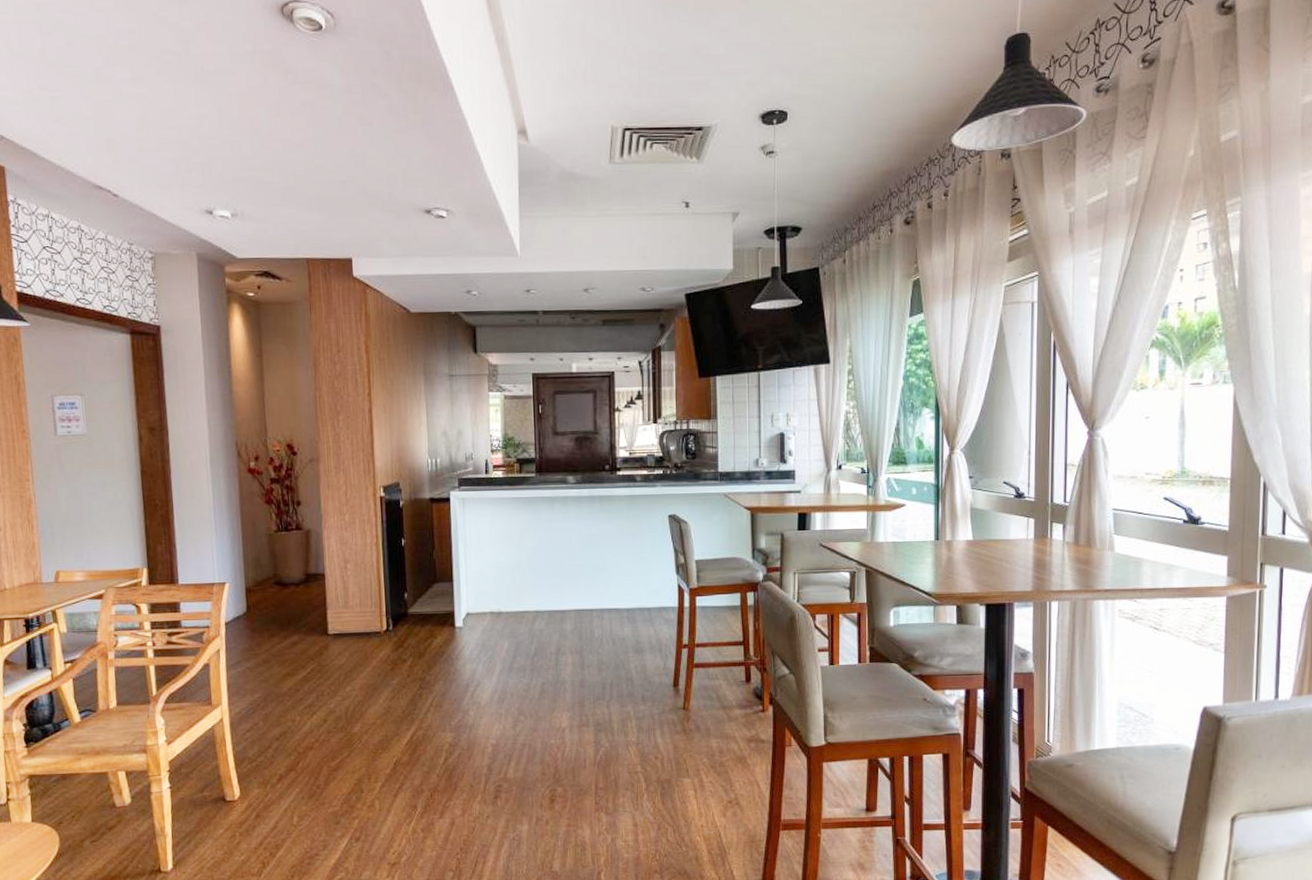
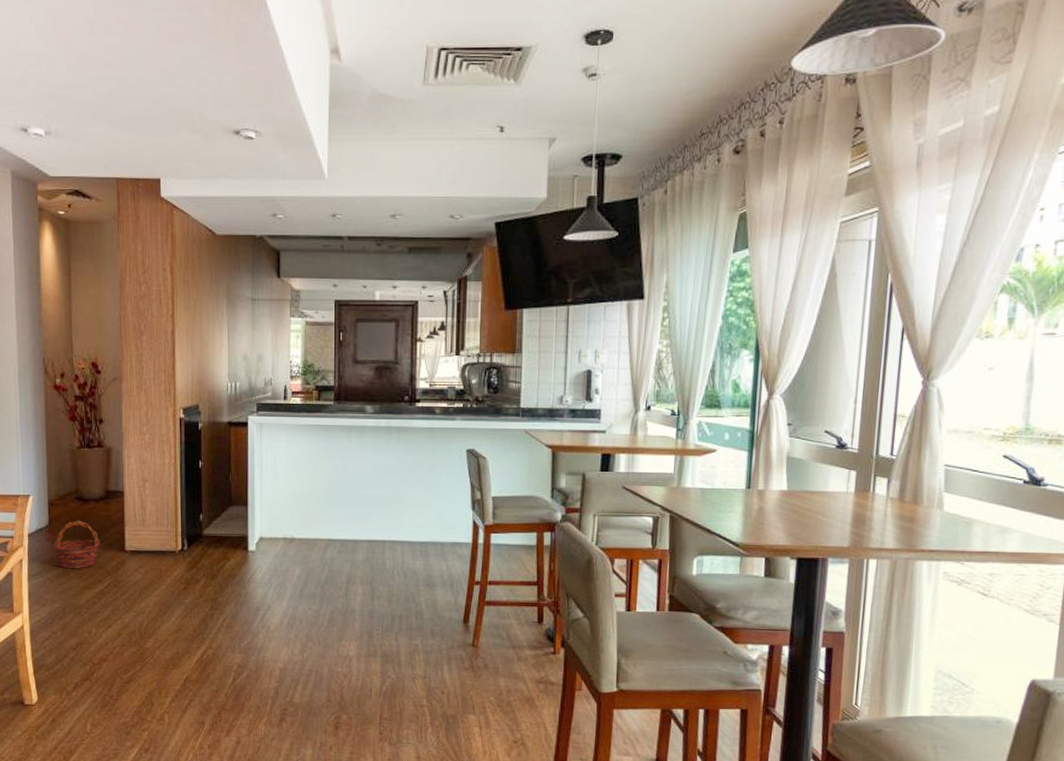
basket: none [252,606,302,657] -> present [53,520,100,569]

